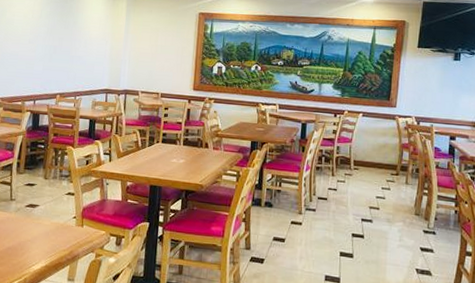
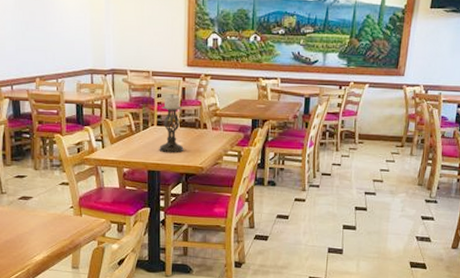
candle holder: none [162,114,187,171] -> present [159,94,184,154]

